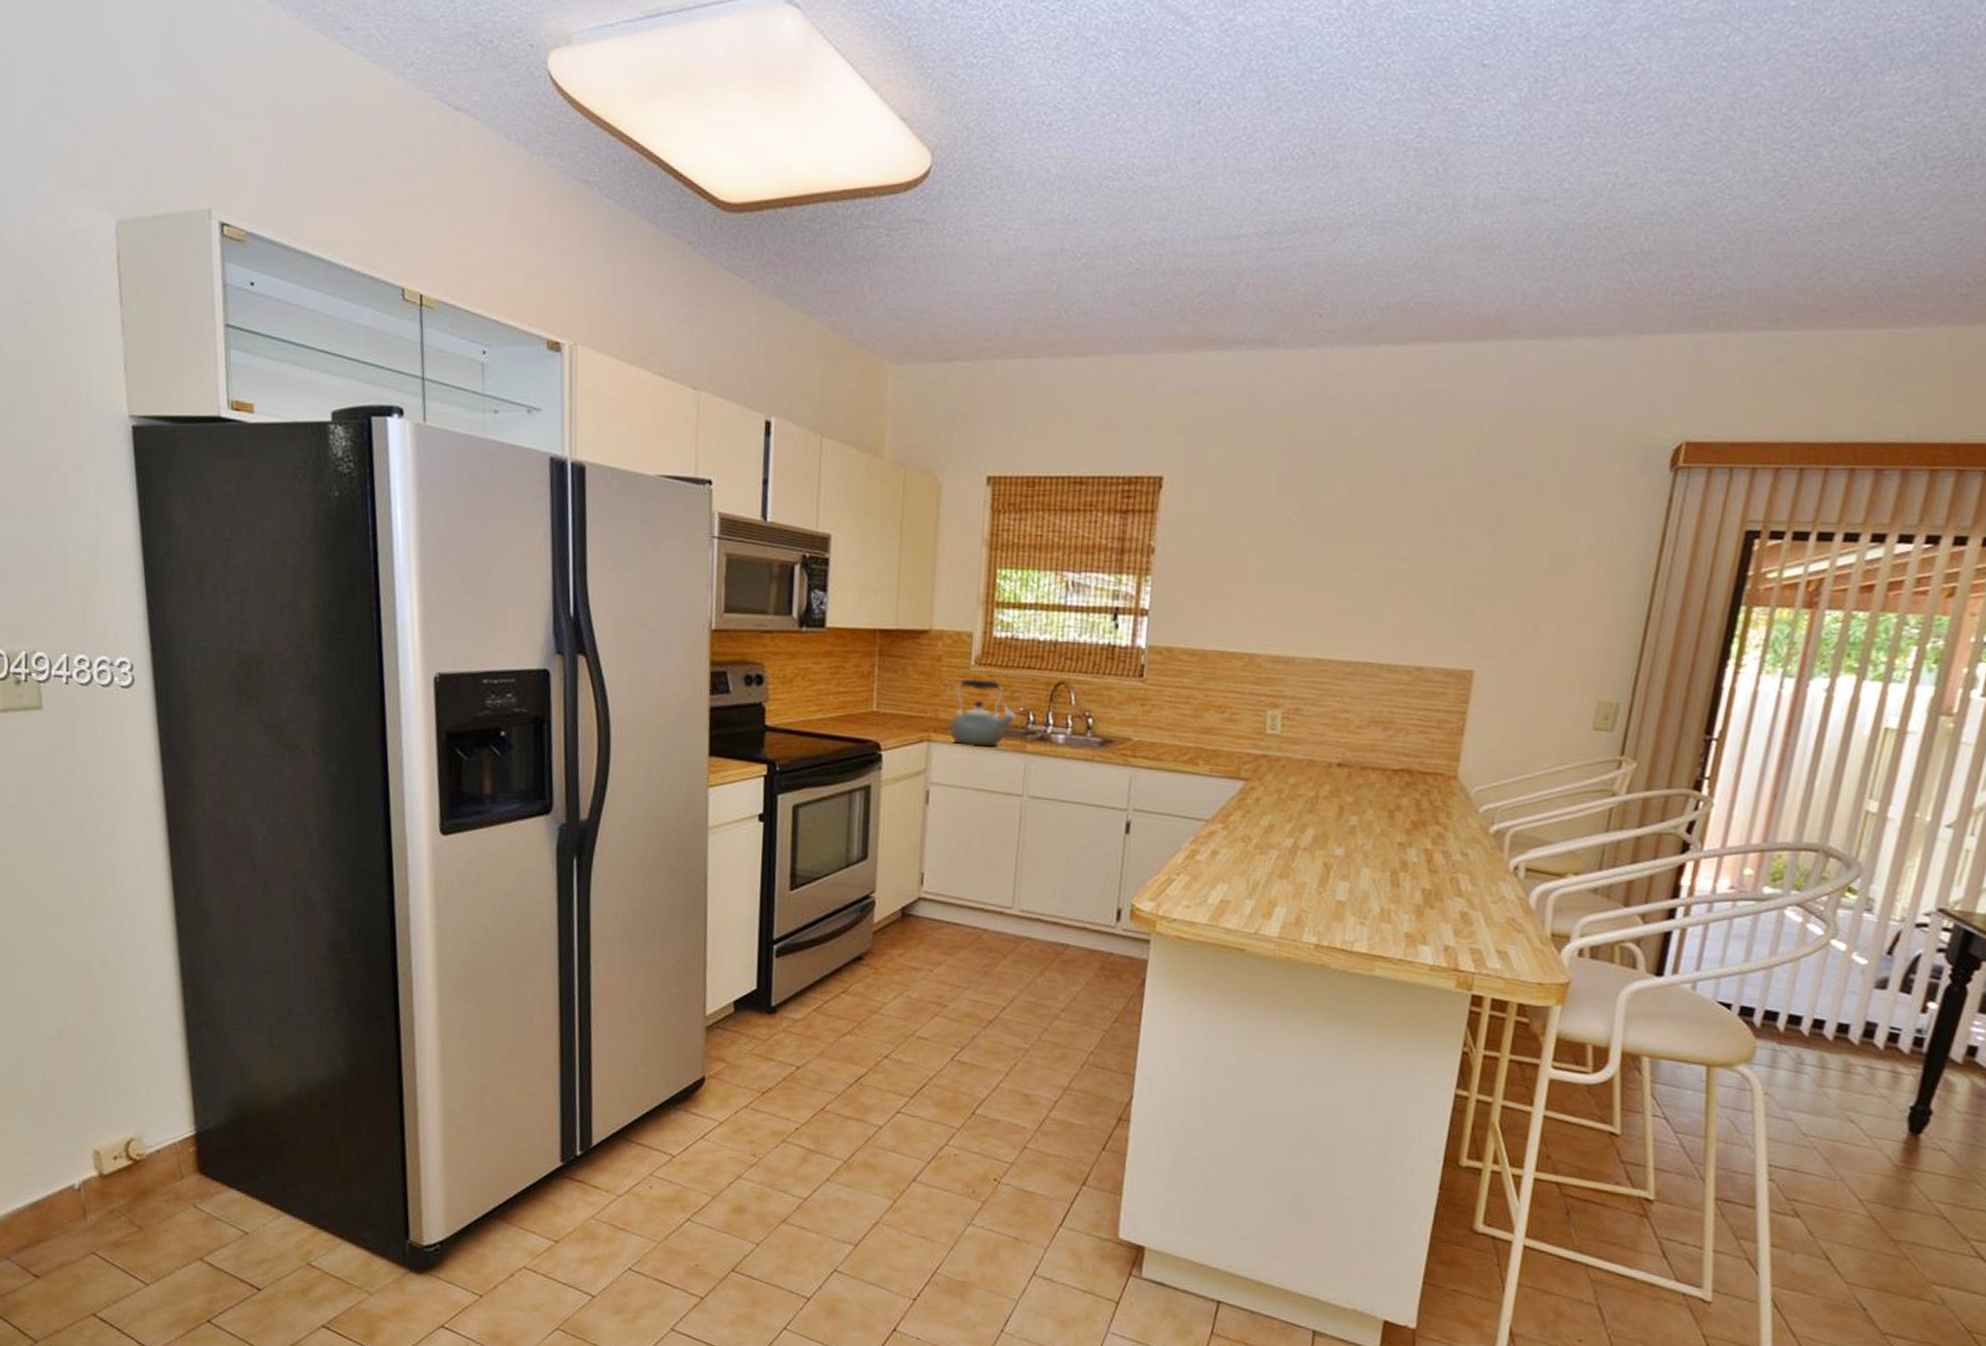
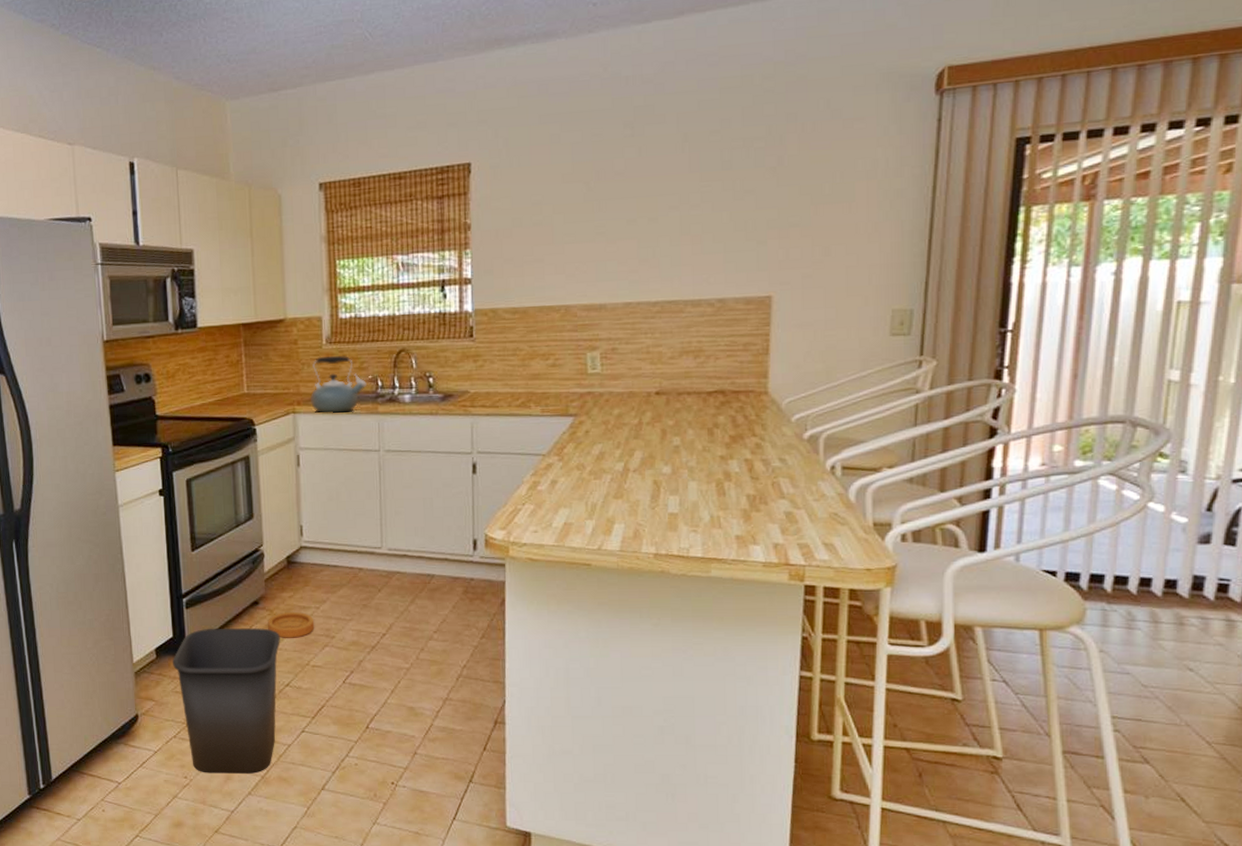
waste bin: none [753,983,884,1157] -> present [173,628,280,774]
pet bowl: none [870,972,926,1003] -> present [268,611,315,638]

